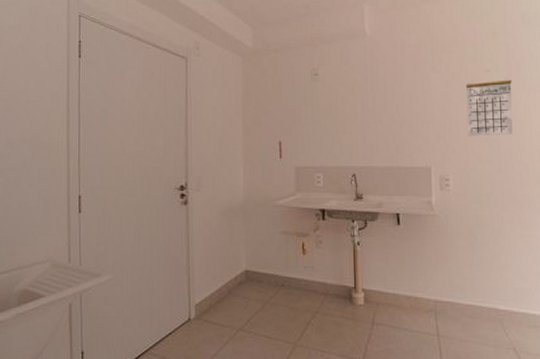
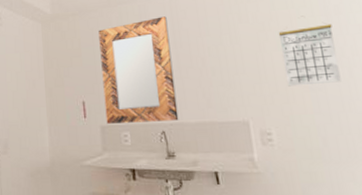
home mirror: none [300,60,369,165] -> present [98,16,179,124]

